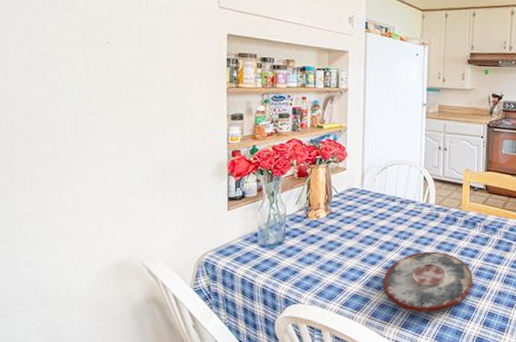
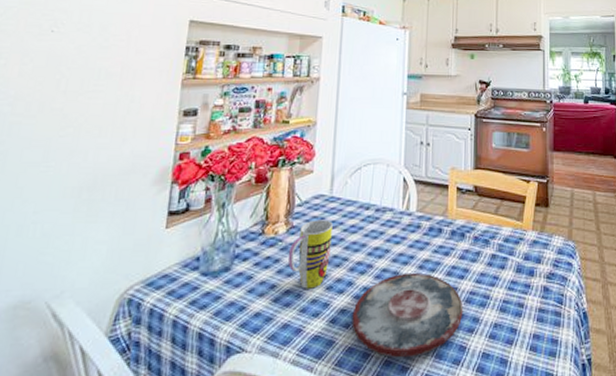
mug: none [329,208,364,260] -> present [287,219,333,289]

